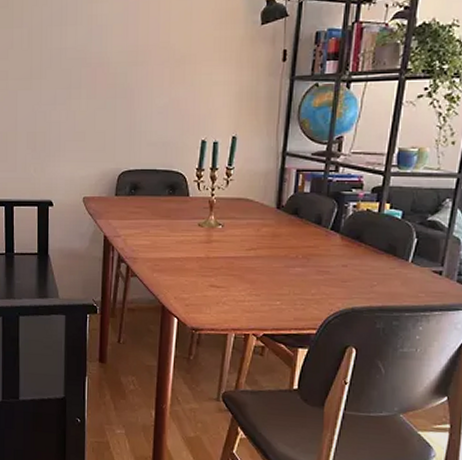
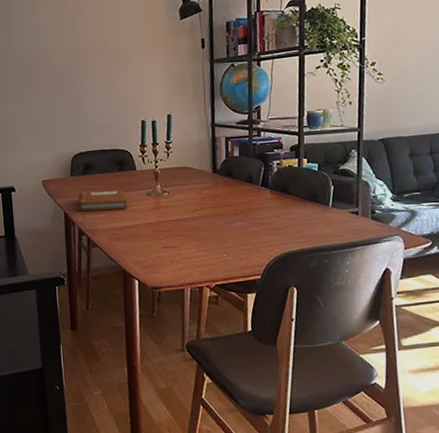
notebook: none [120,214,175,239] -> present [78,189,127,211]

